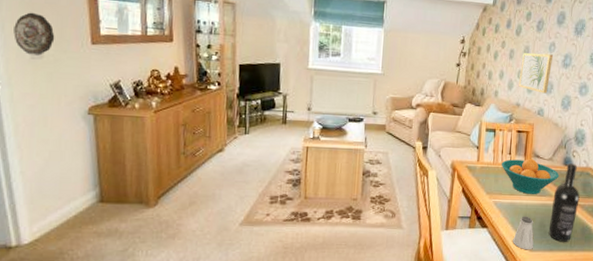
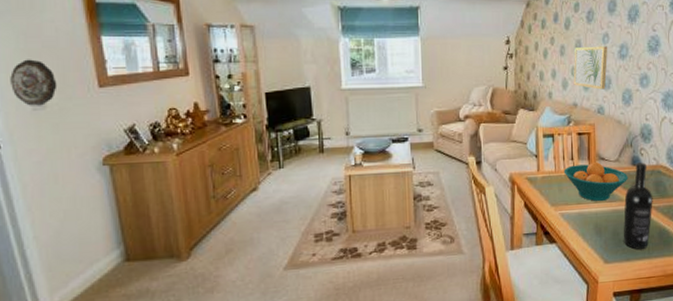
saltshaker: present [513,216,534,249] -> none [585,225,608,262]

